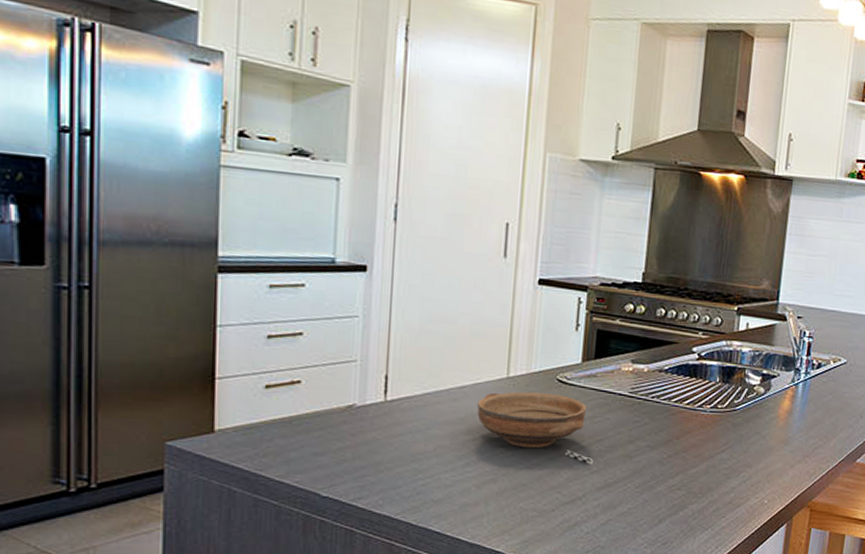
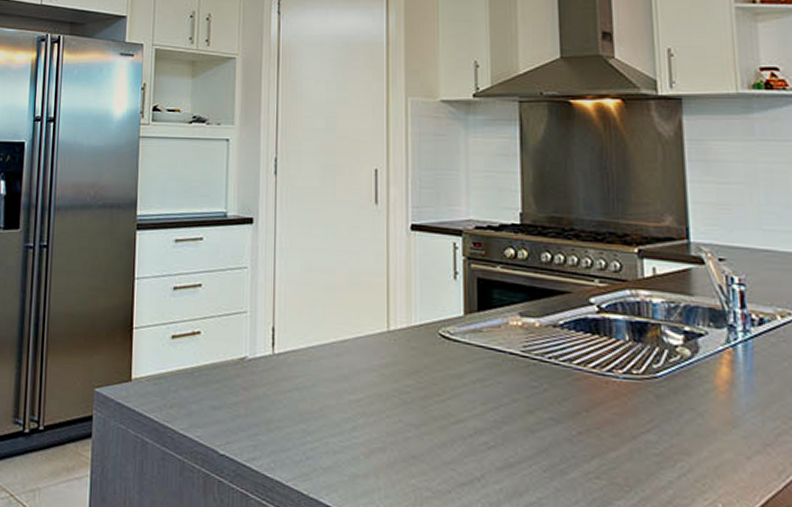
bowl: present [476,392,593,465] -> none [359,347,489,438]

